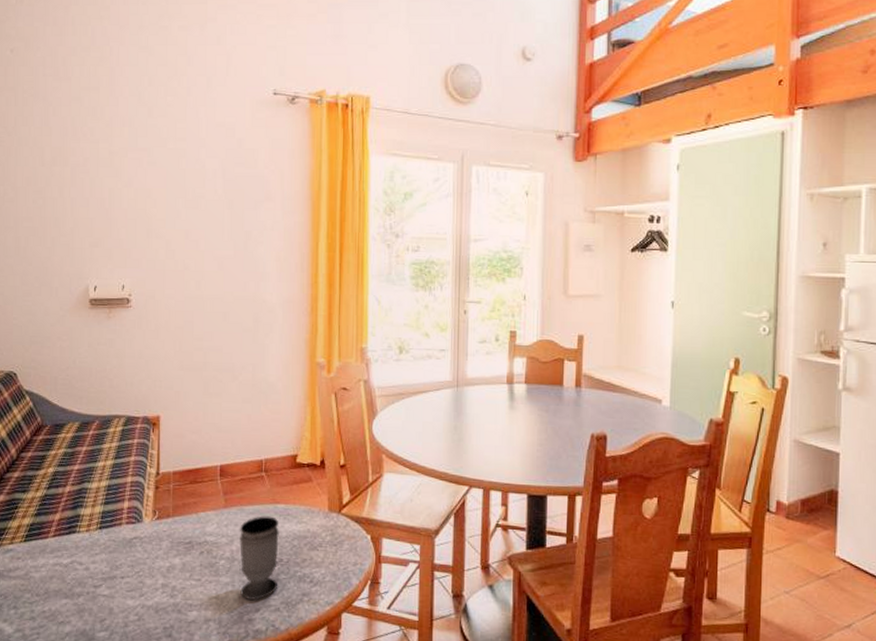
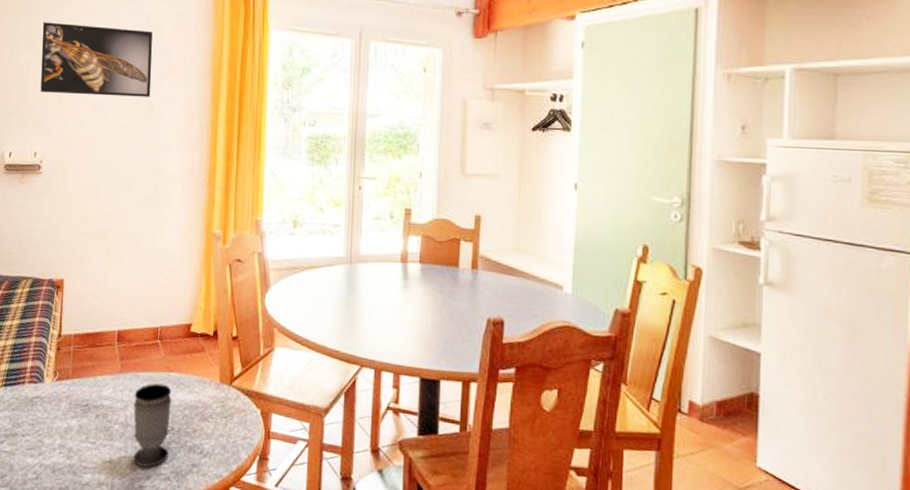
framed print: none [125,147,247,225] -> present [40,22,153,97]

